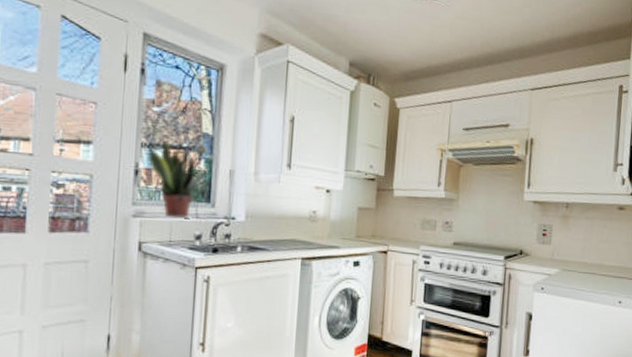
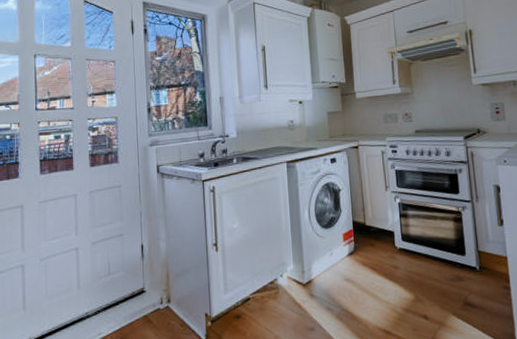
potted plant: present [147,139,210,218] -> none [155,80,204,142]

